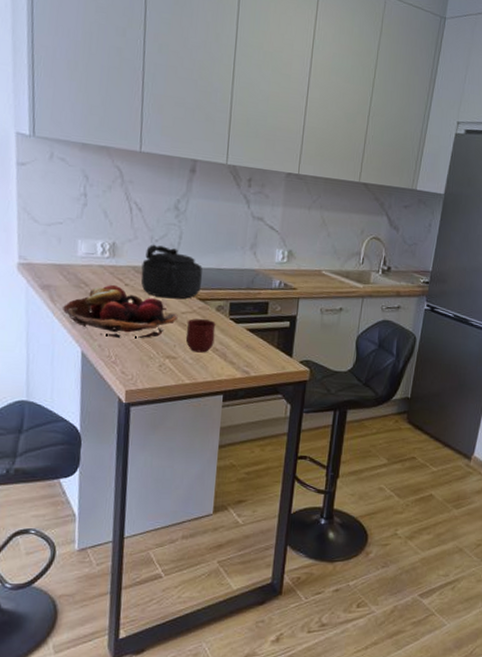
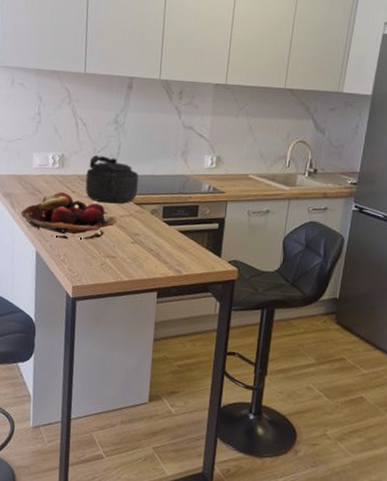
mug: present [185,319,216,353] -> none [123,221,151,253]

